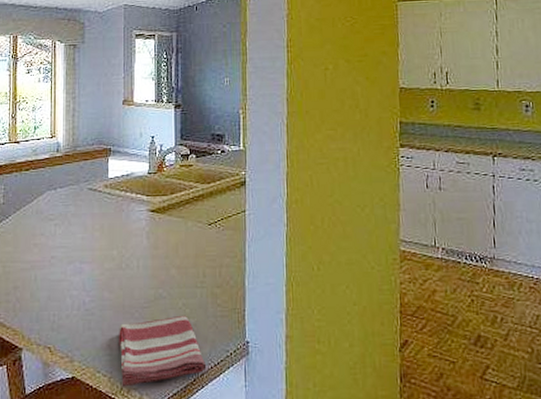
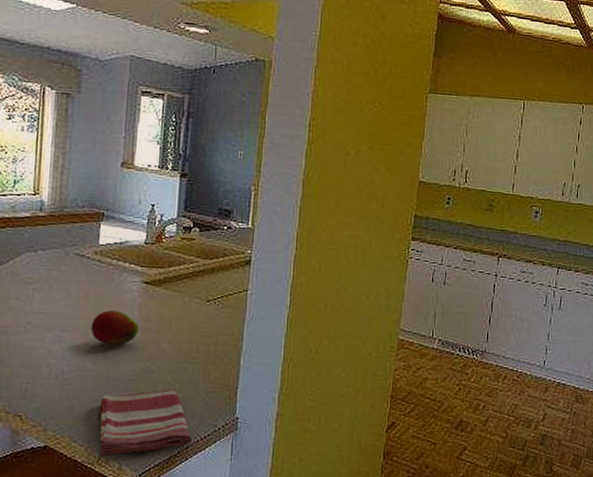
fruit: none [106,240,148,274] -> present [90,310,139,346]

